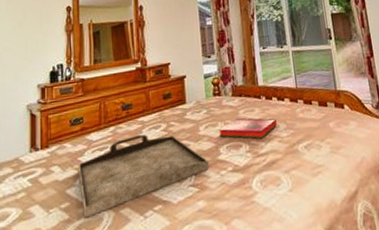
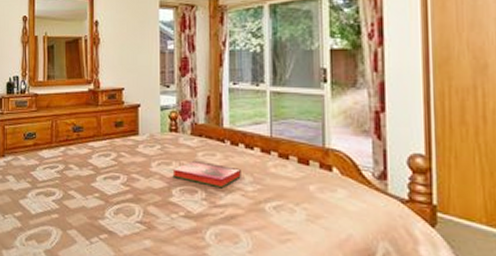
serving tray: present [78,134,209,218] -> none [30,159,159,231]

